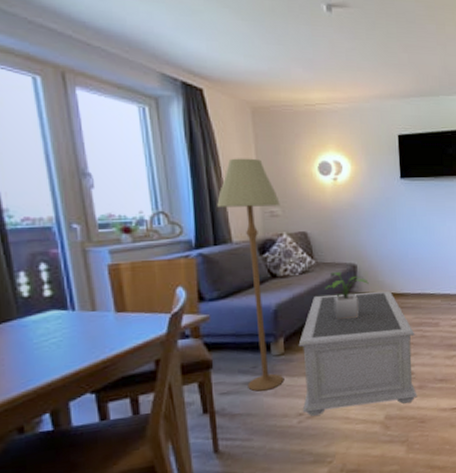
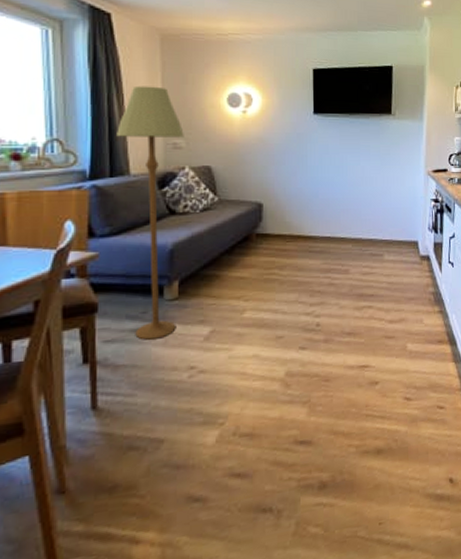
coffee table: present [298,290,418,416] -> none [194,232,323,370]
potted plant: present [326,271,369,320] -> none [228,210,275,263]

